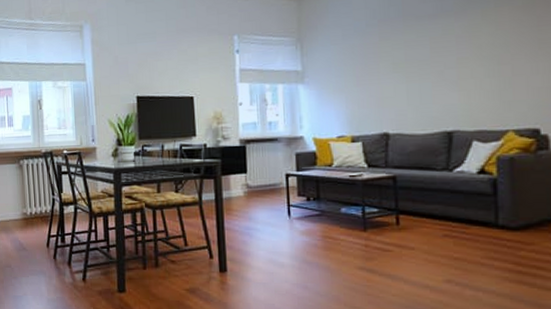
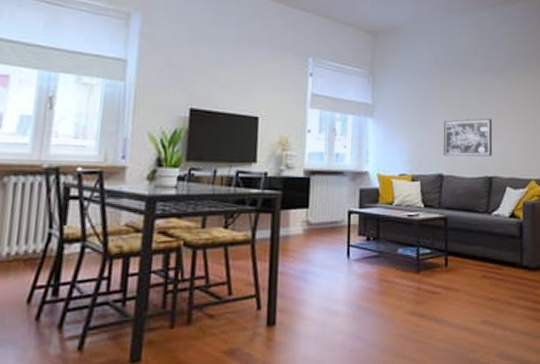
wall art: none [385,67,452,114] -> present [443,118,493,157]

